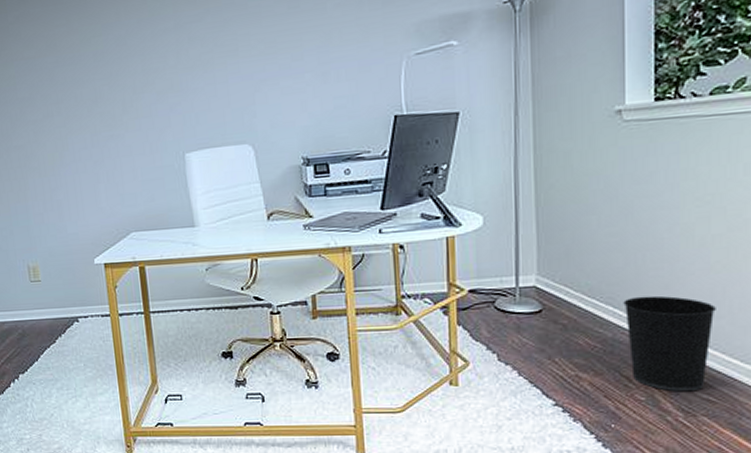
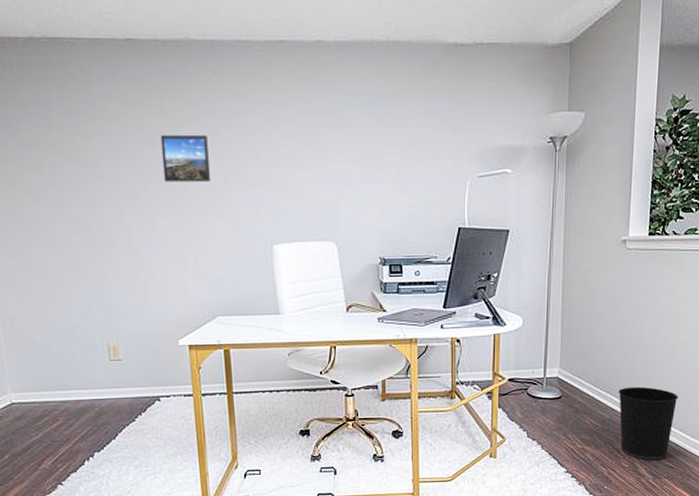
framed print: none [69,46,119,99] -> present [160,134,210,182]

